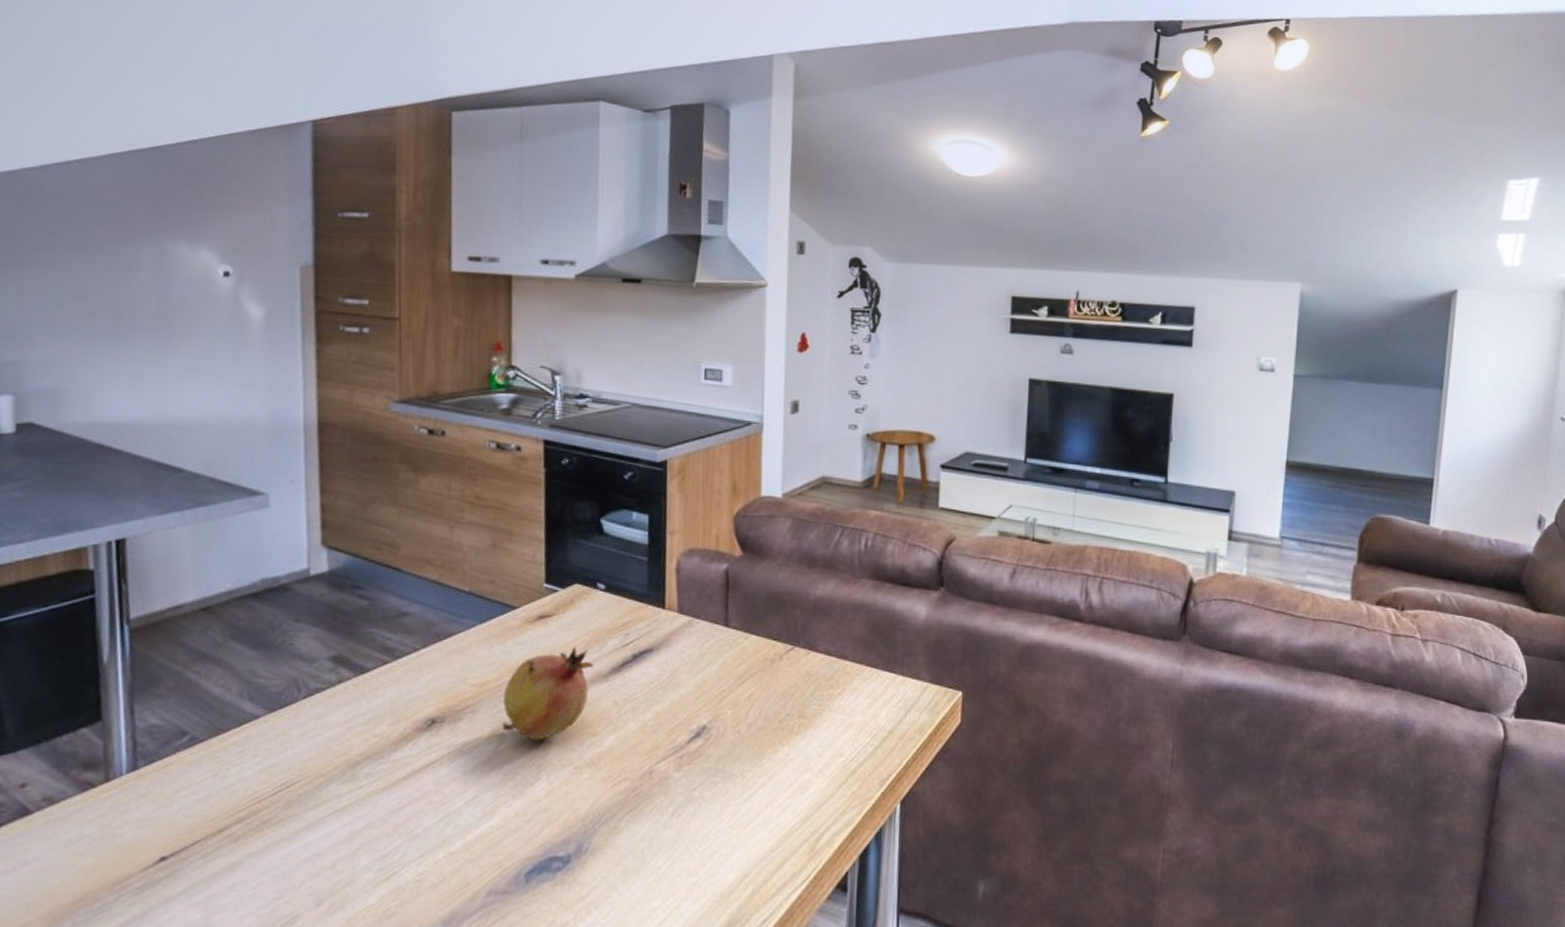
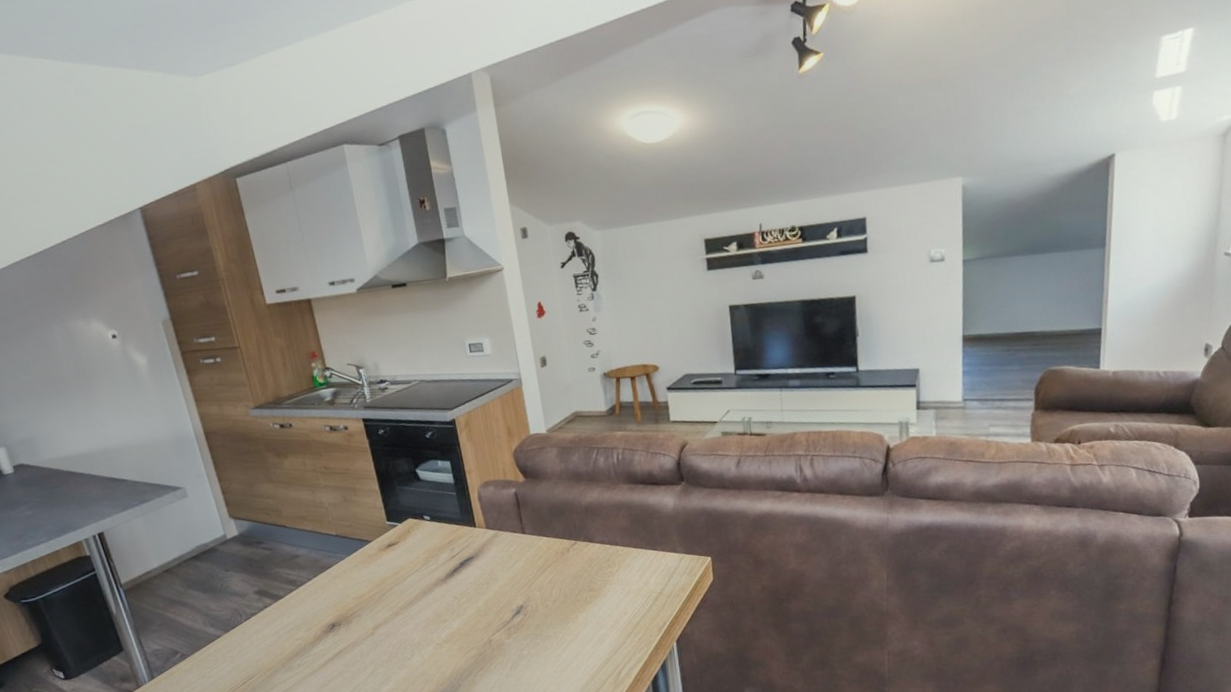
fruit: present [501,647,595,741] -> none [376,563,435,630]

